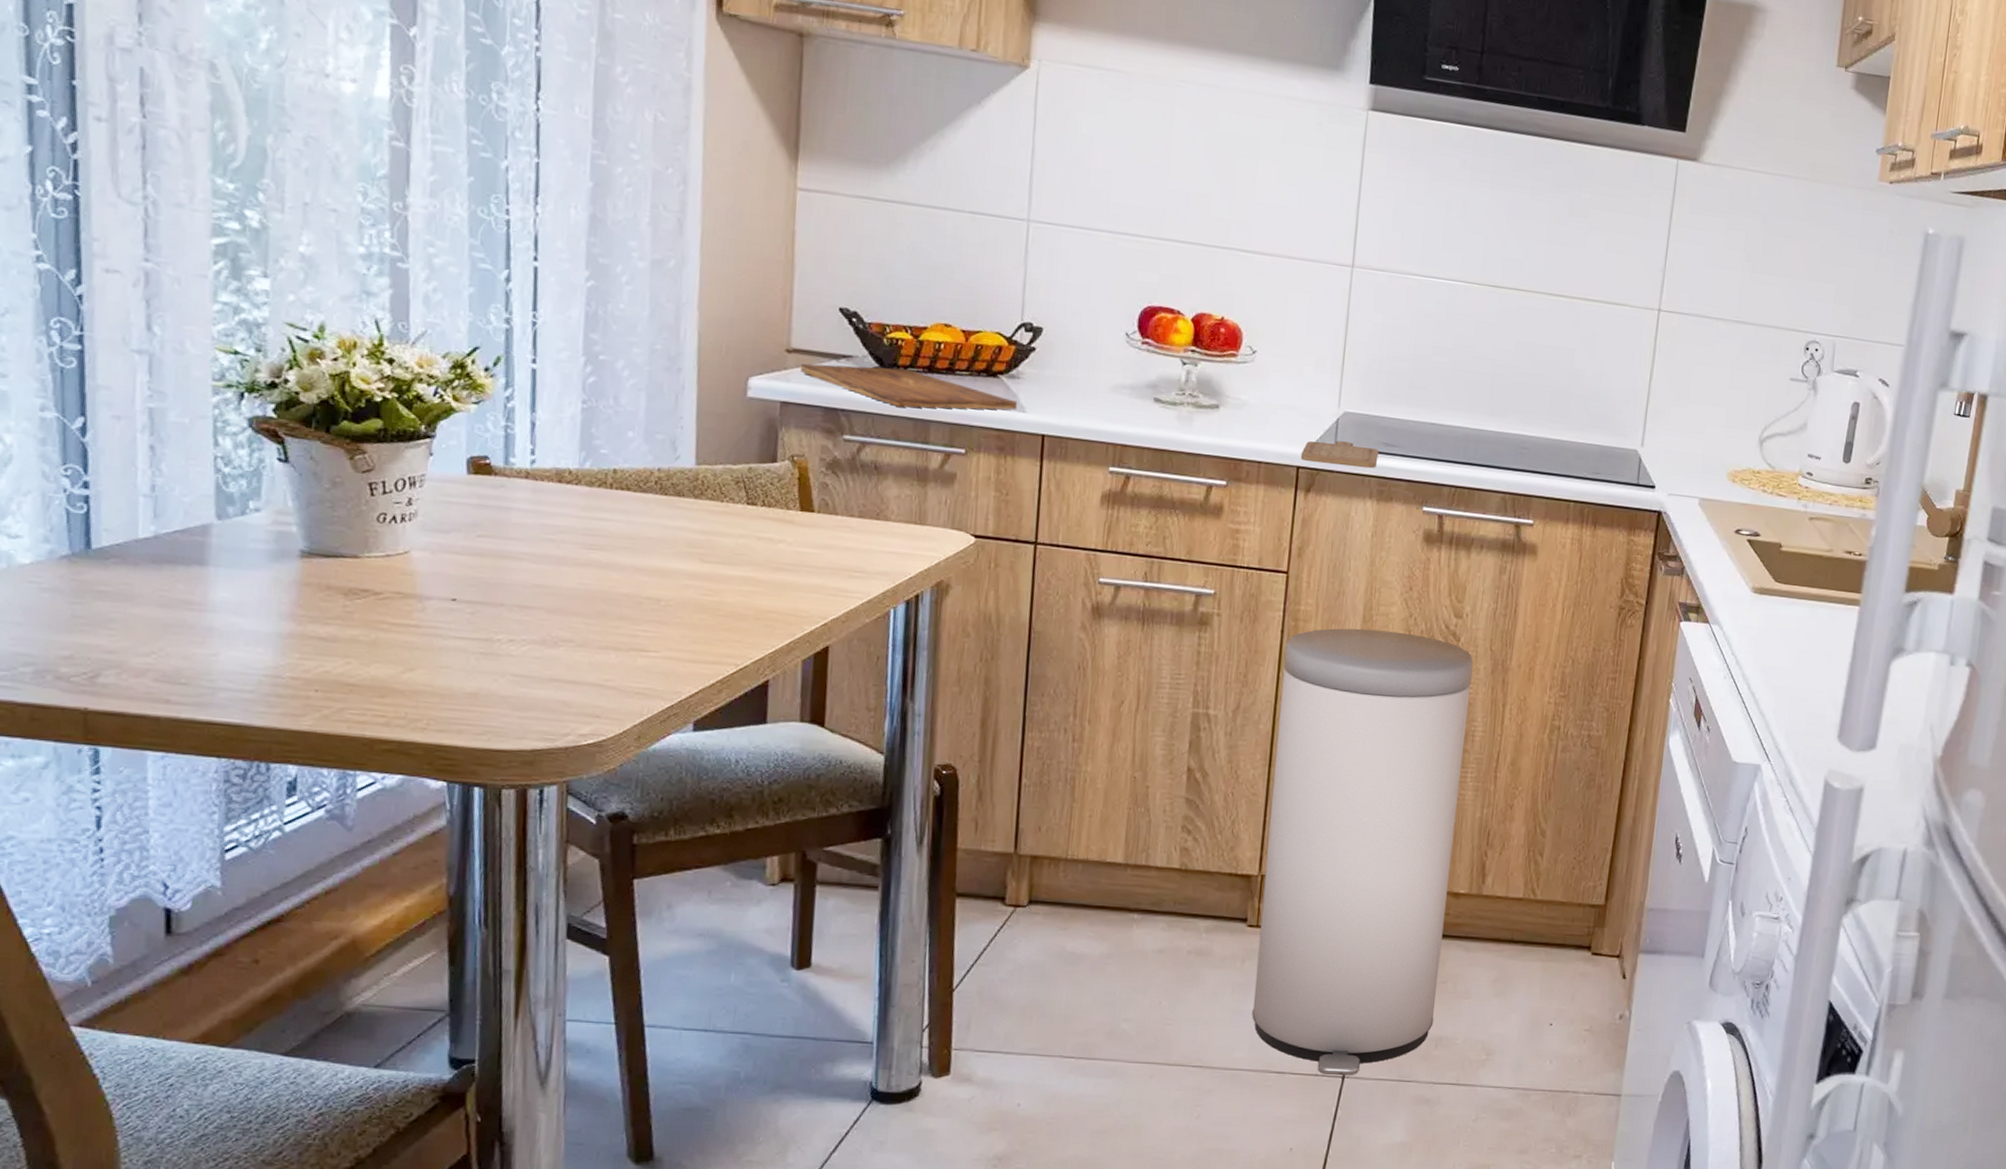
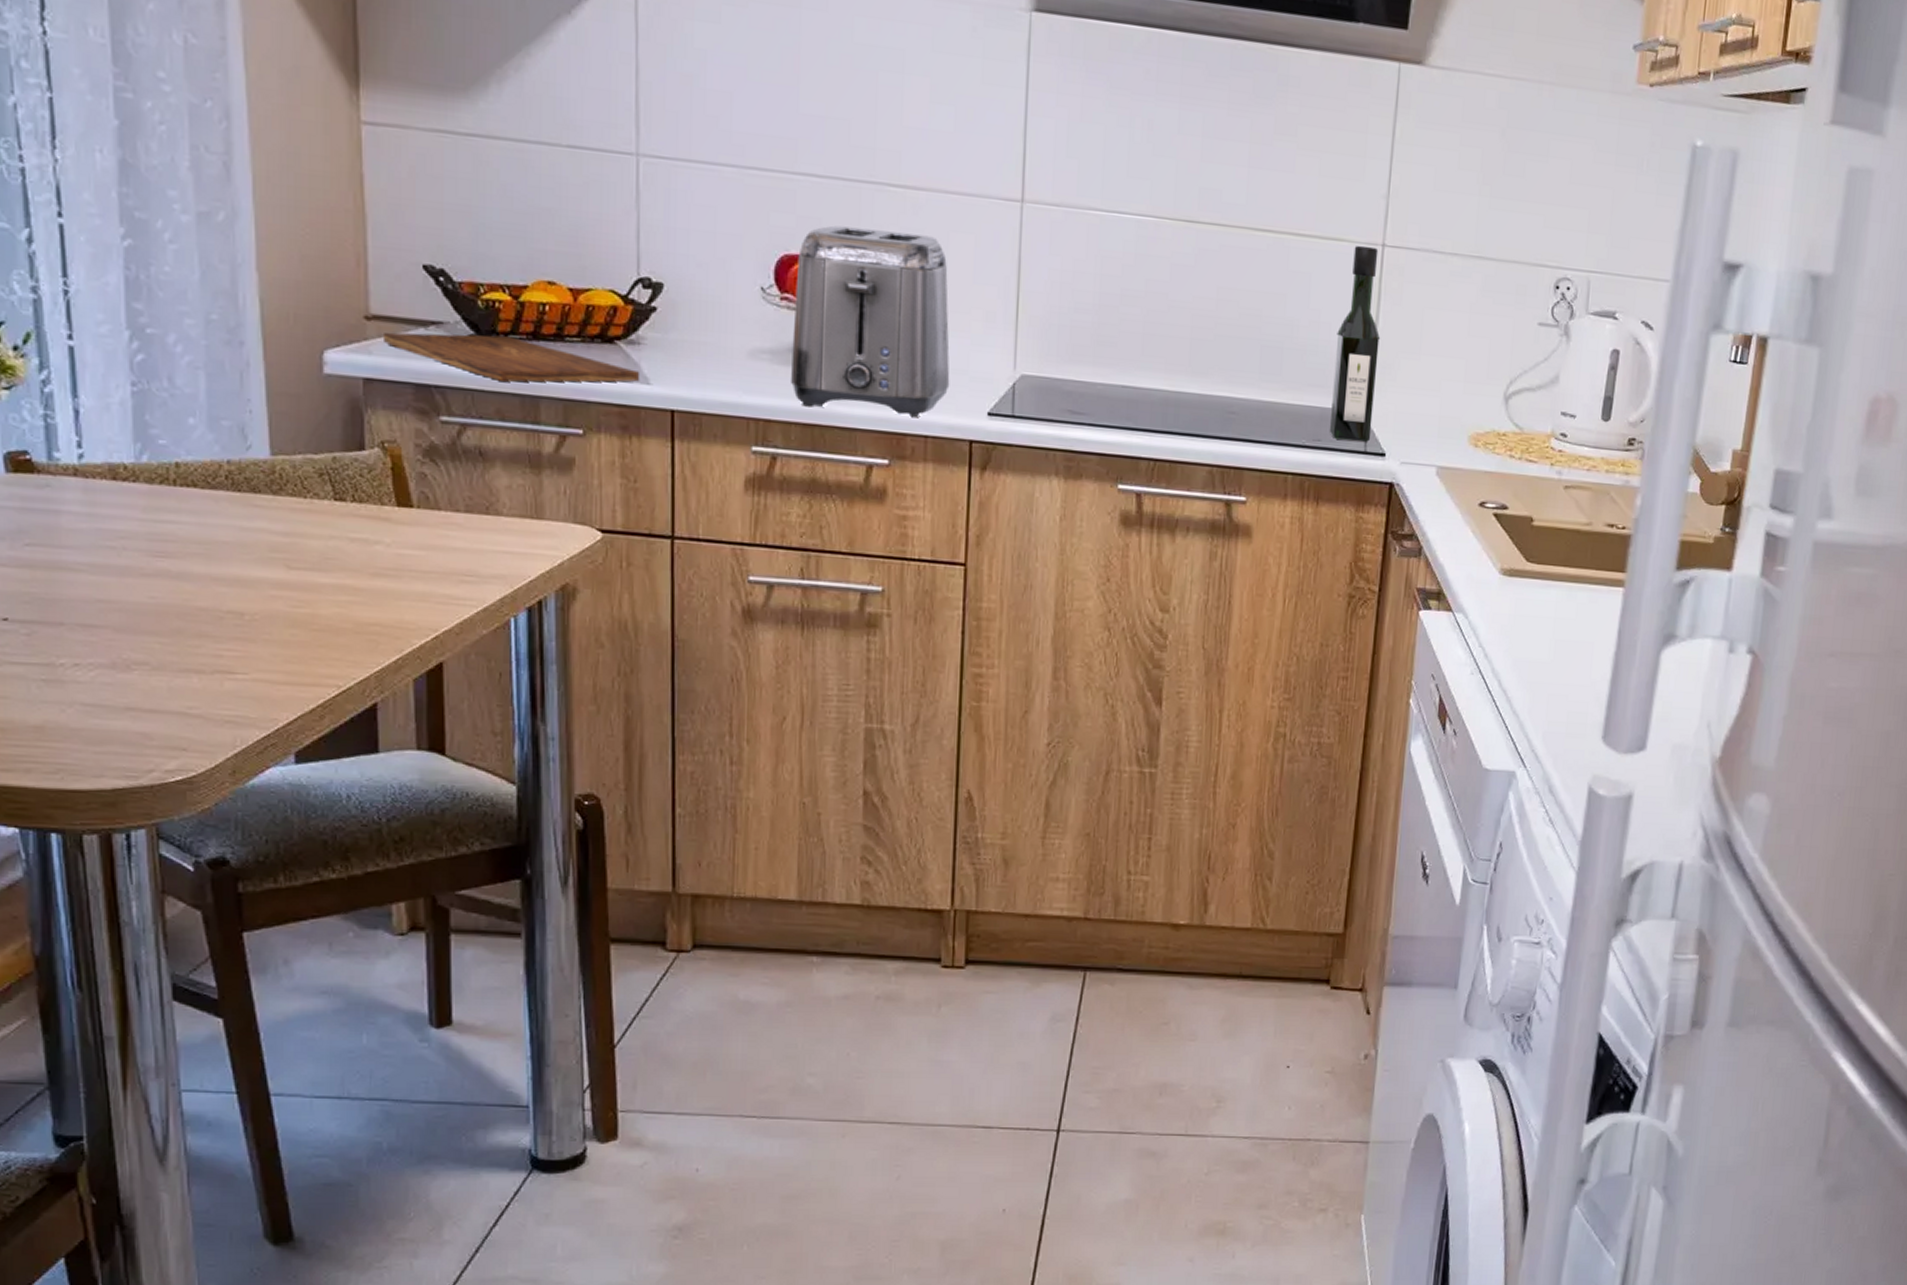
toaster: none [1145,283,1286,445] -> present [790,225,950,417]
pedal bin: present [1252,628,1474,1076] -> none [952,627,1184,1129]
chopping board: present [1300,440,1379,469] -> none [973,409,1064,441]
bottle: none [1607,309,1655,476] -> present [1329,245,1381,442]

